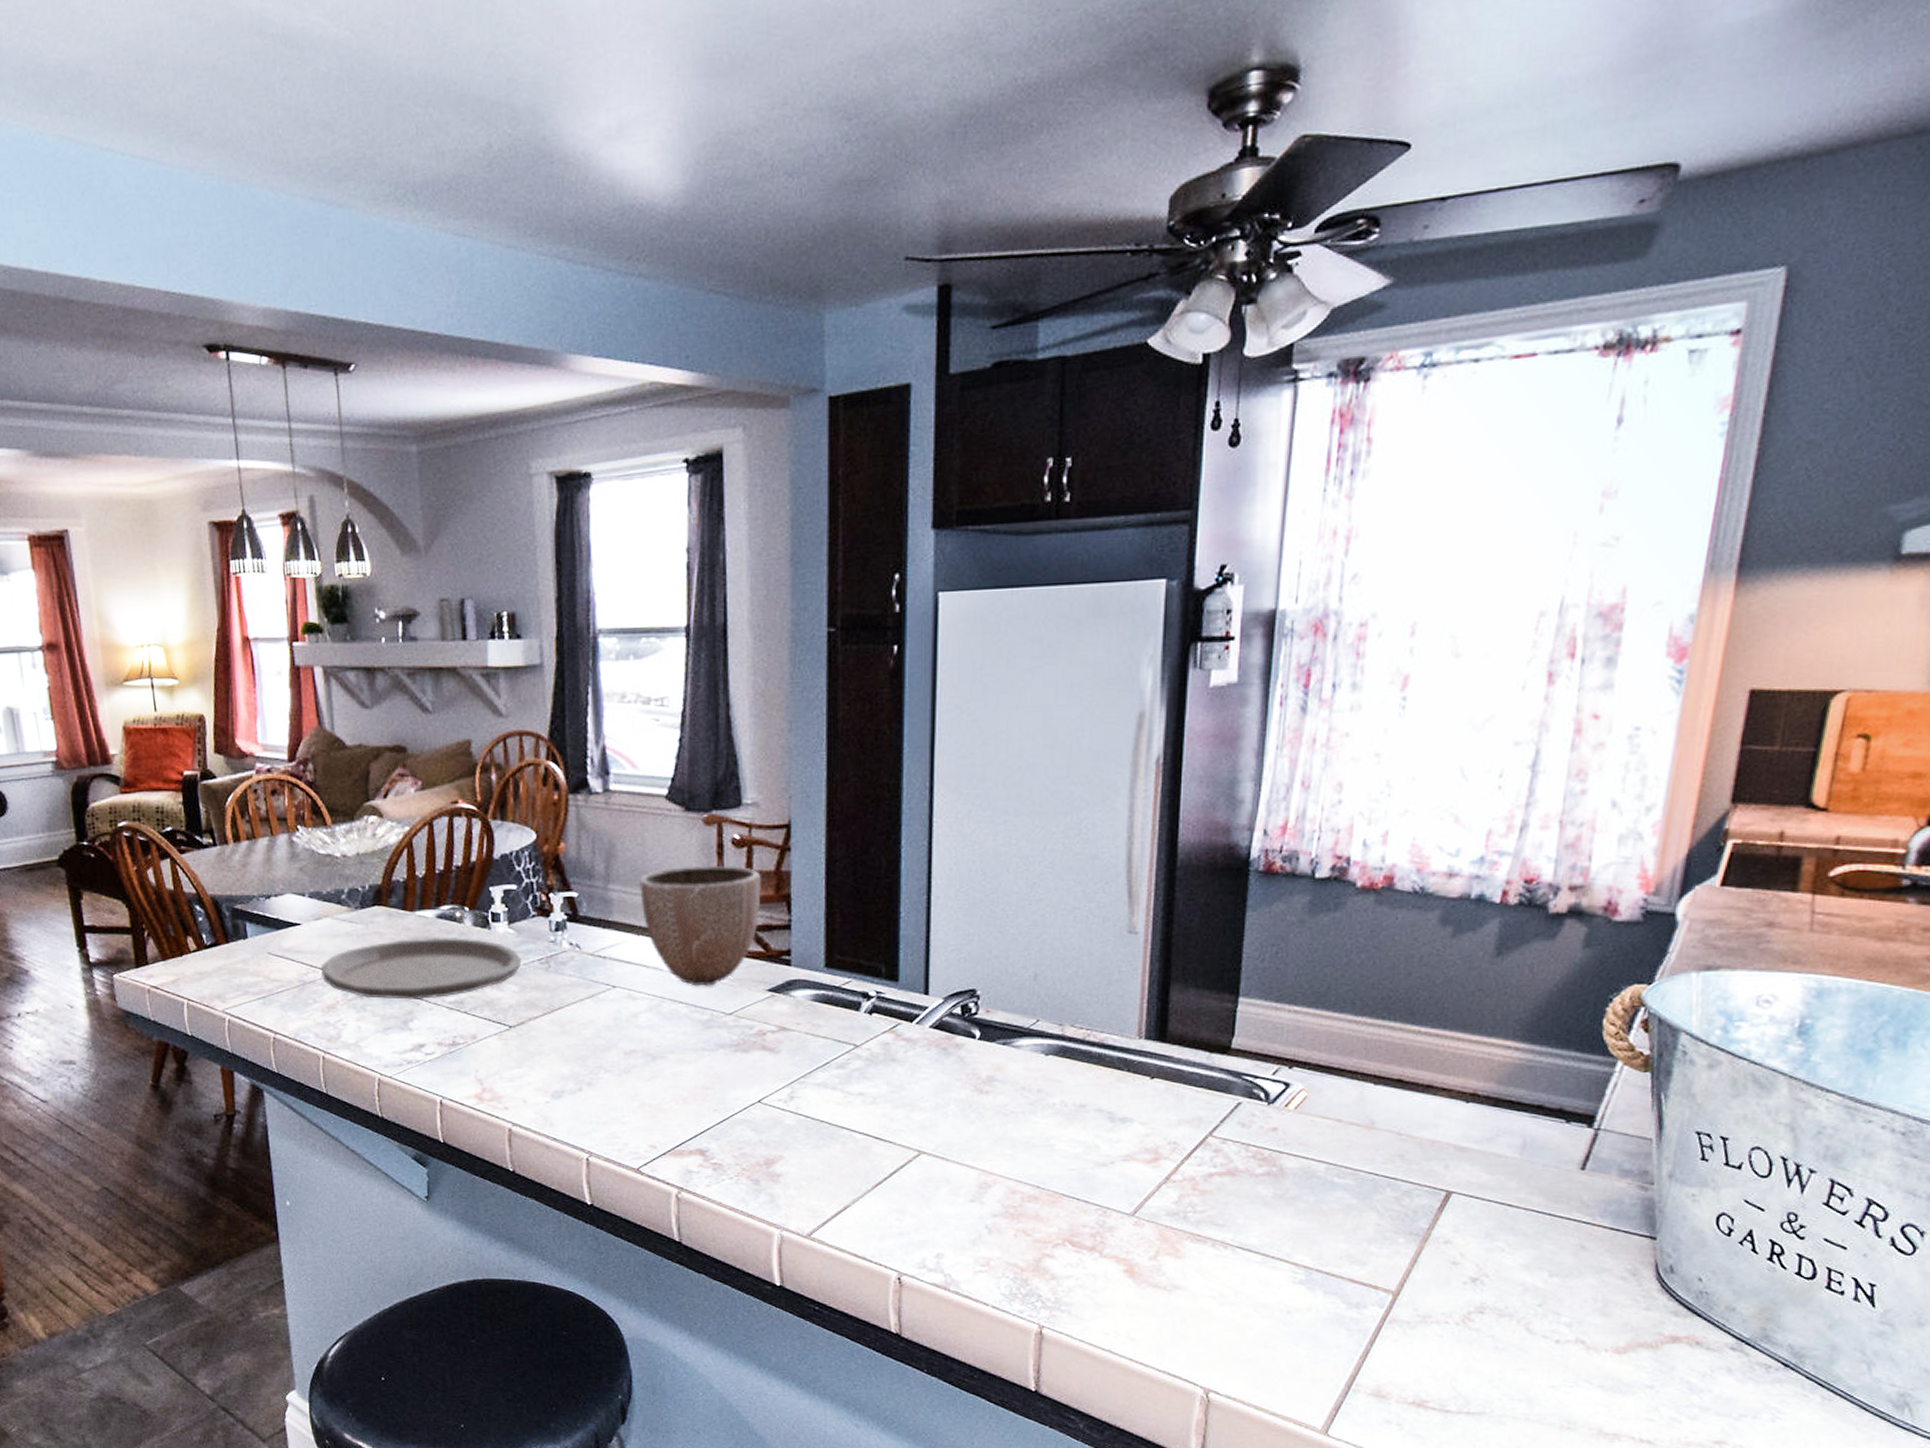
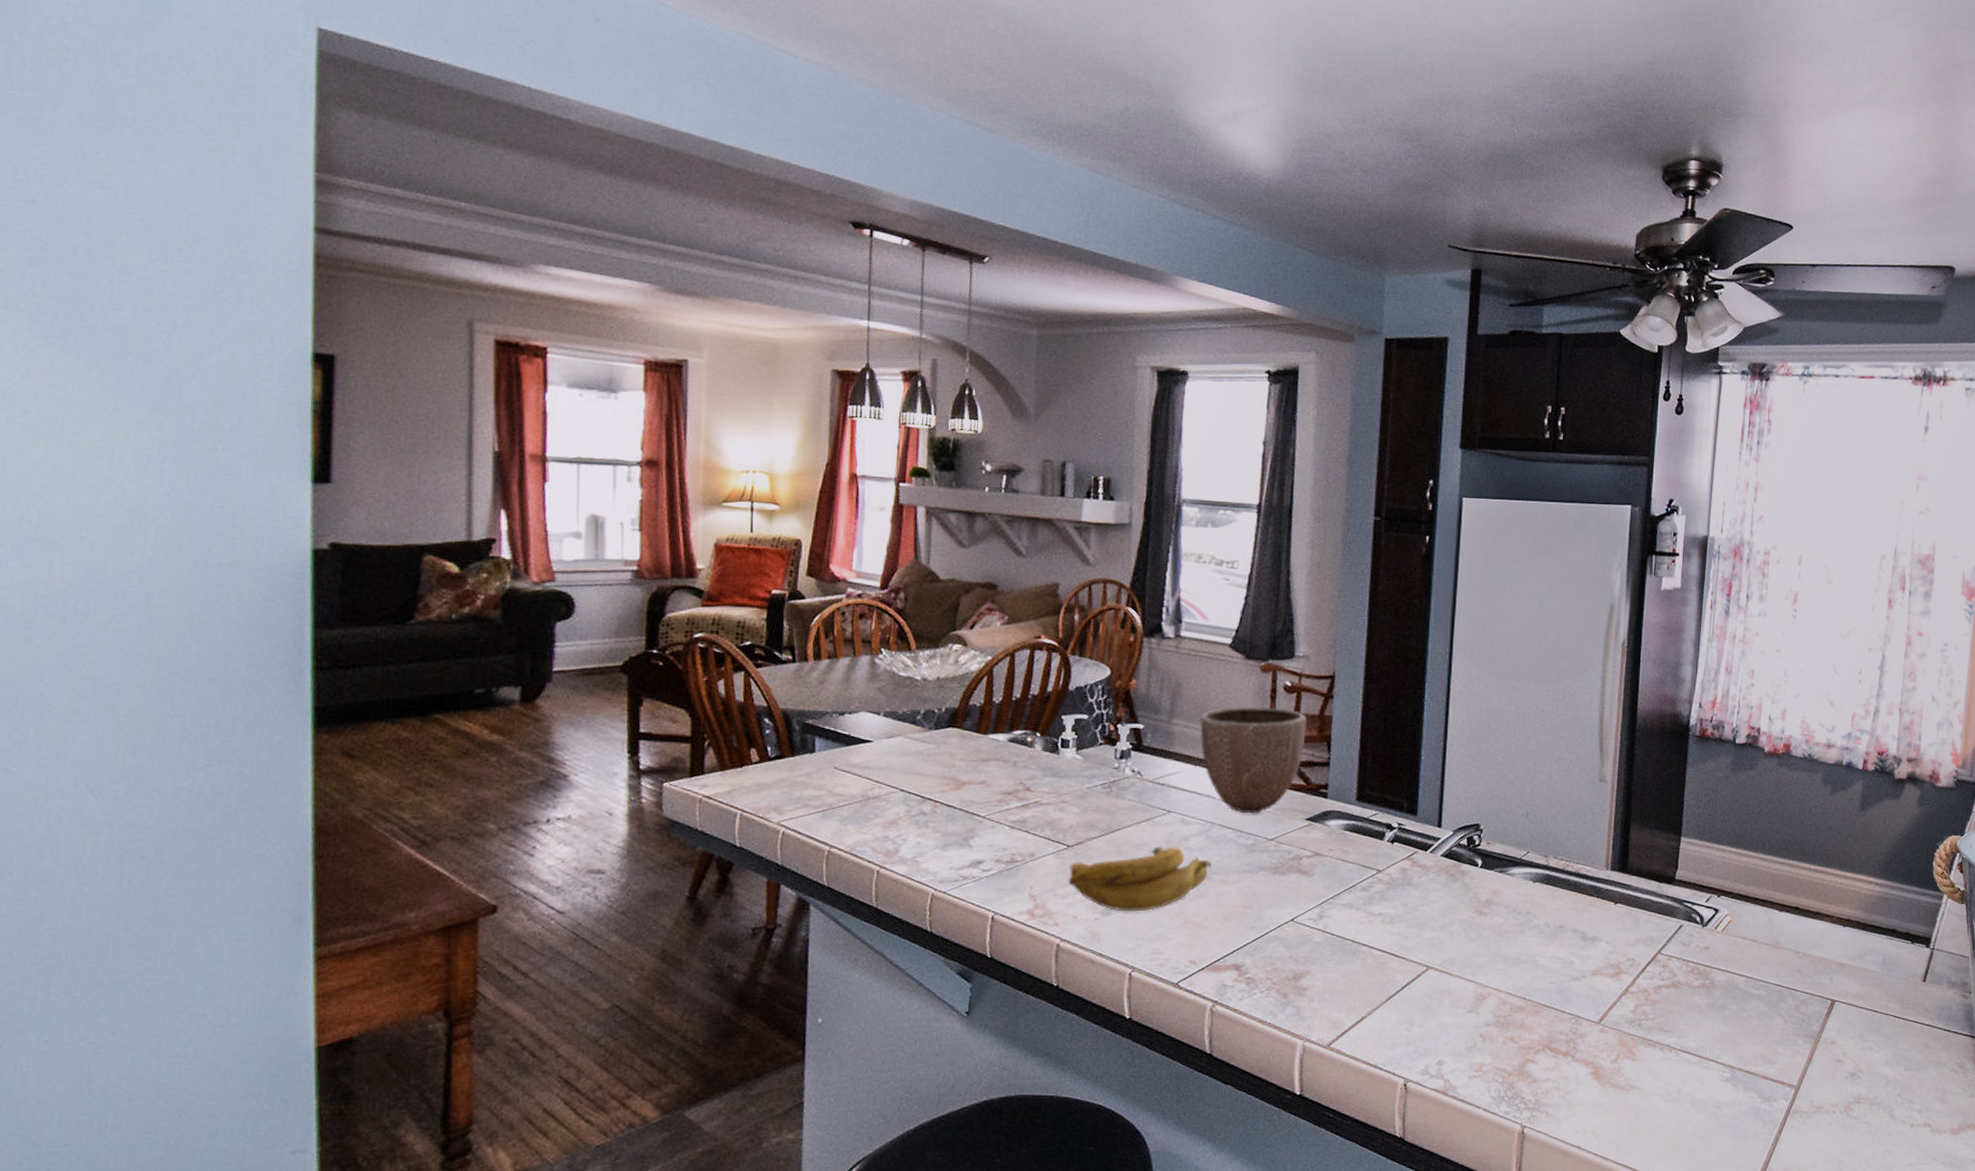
plate: present [321,937,522,1001] -> none [887,759,1086,819]
banana: none [513,1024,665,1094] -> present [1068,846,1211,912]

